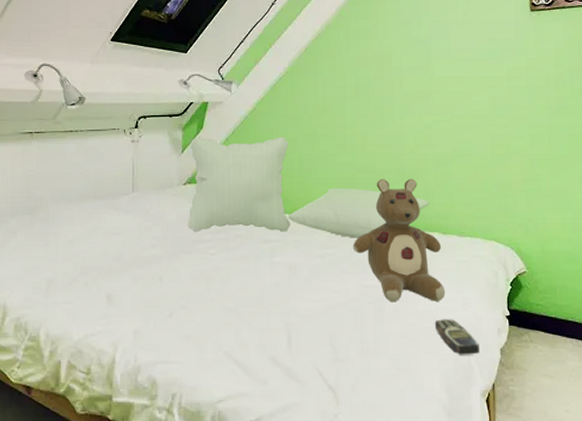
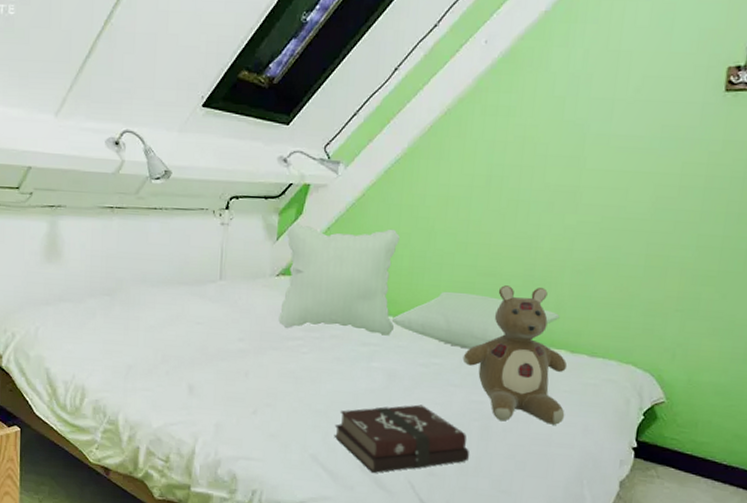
hardback book: none [245,294,369,364] -> present [334,404,470,473]
mobile phone: present [434,319,480,355] -> none [546,444,596,485]

